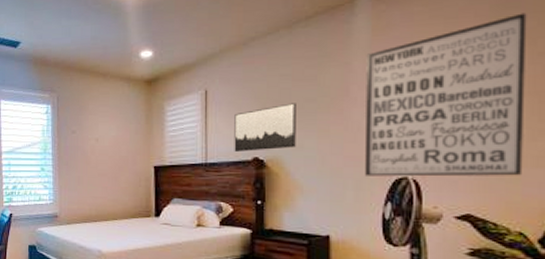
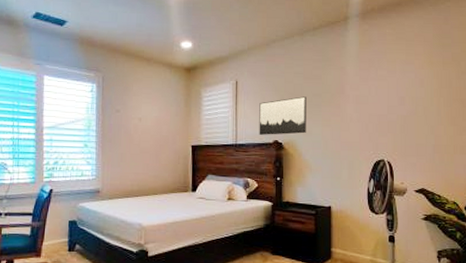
wall art: present [365,13,527,177] -> none [356,42,455,160]

